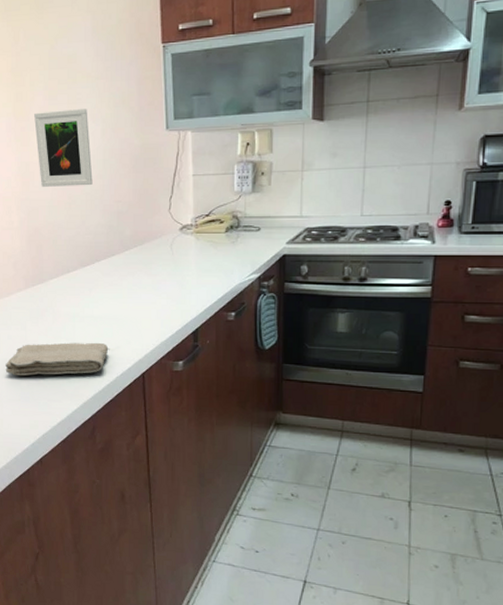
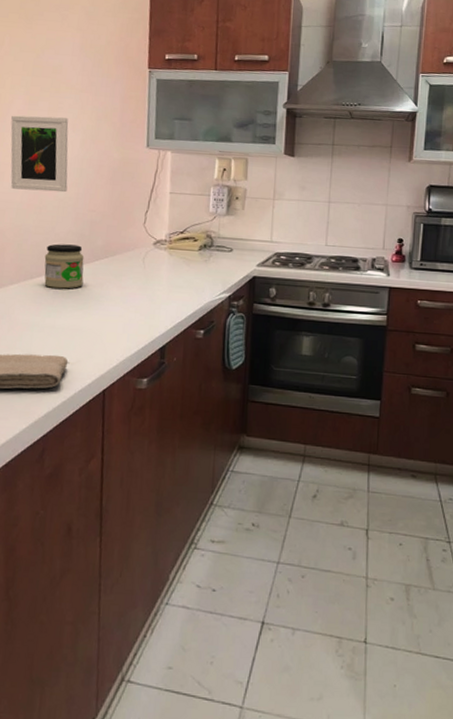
jar: none [78,237,116,280] -> present [44,244,84,289]

